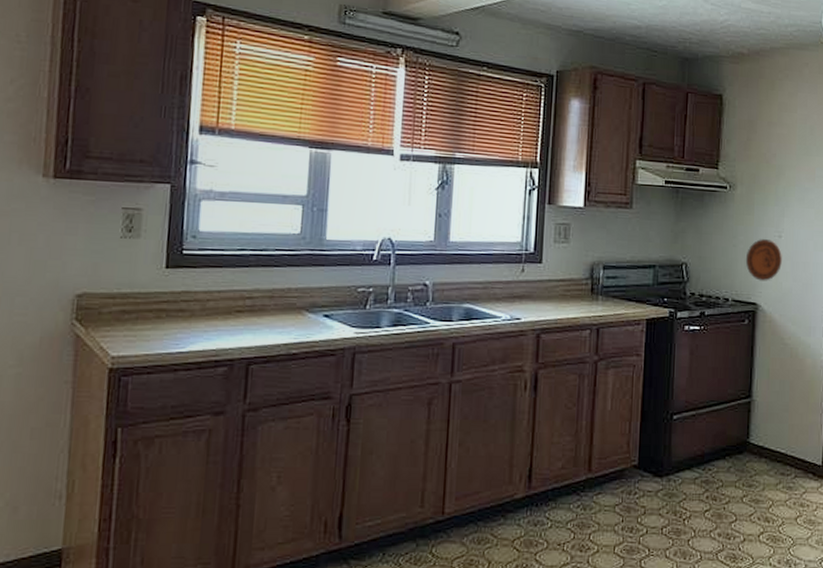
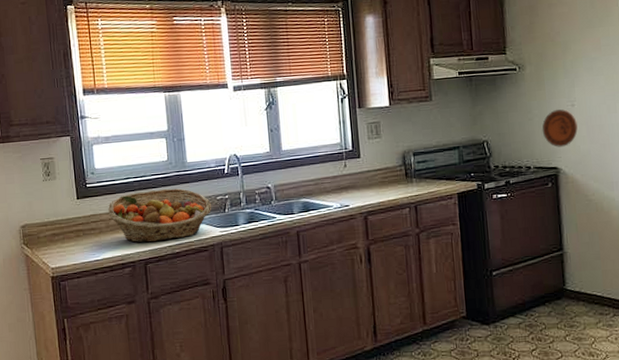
fruit basket: none [207,269,350,337] -> present [108,188,212,243]

